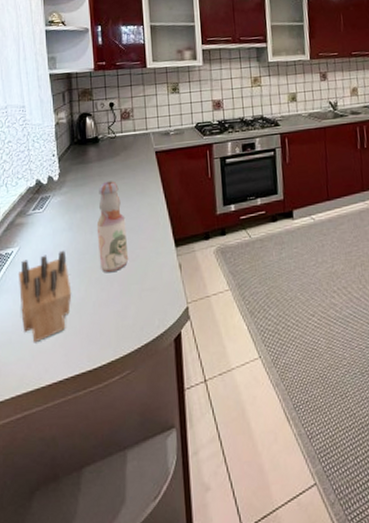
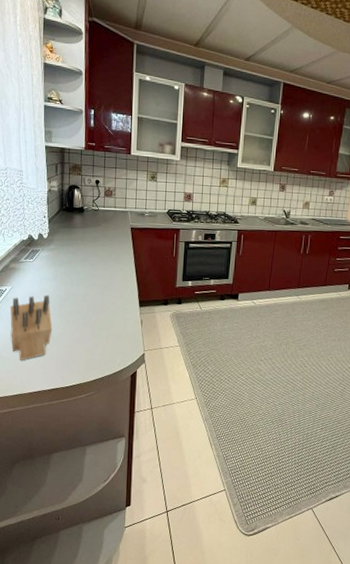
bottle: present [96,181,129,272] -> none [76,246,101,318]

